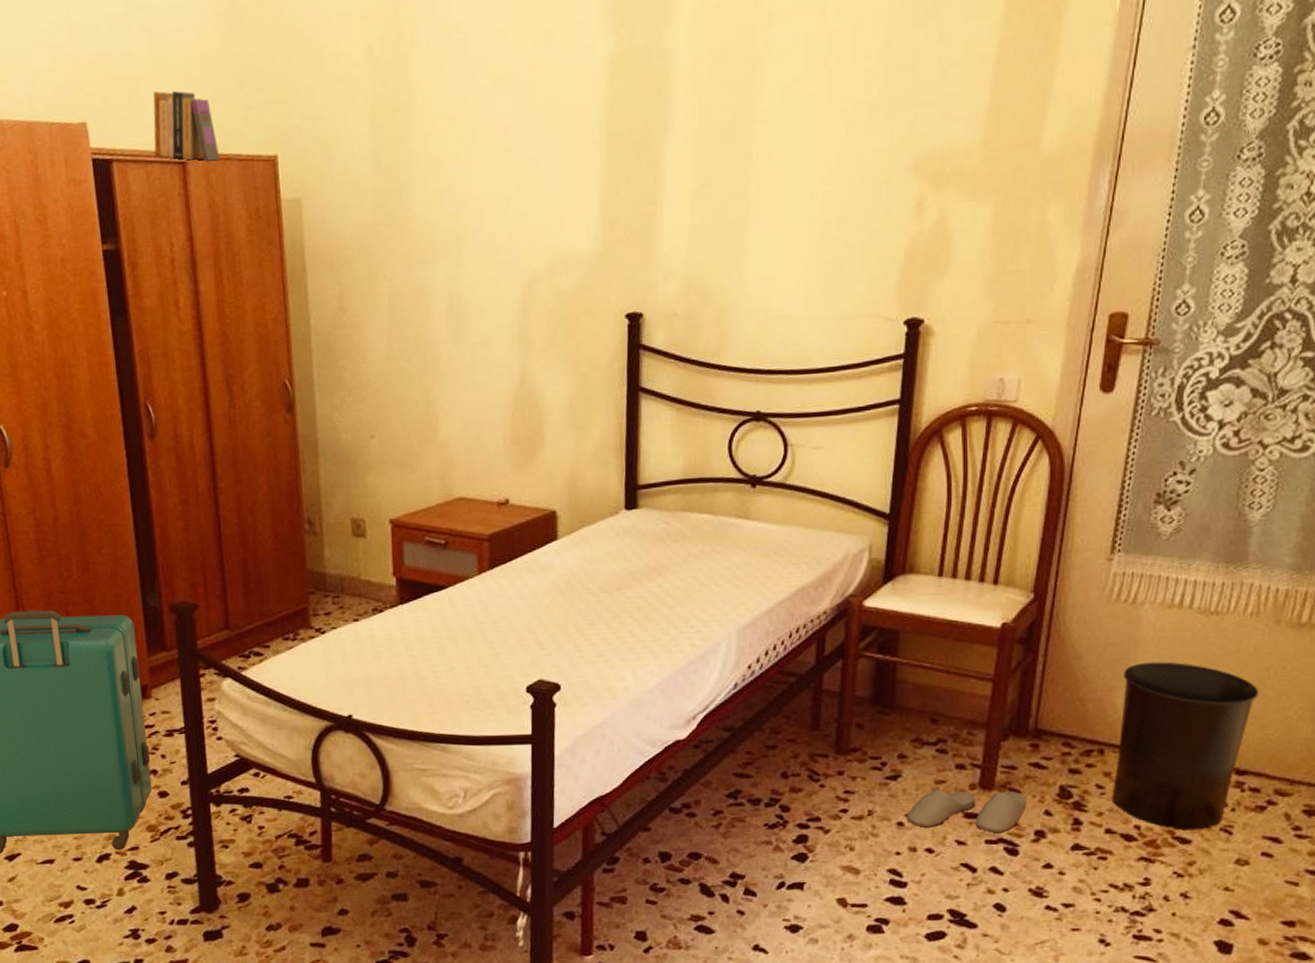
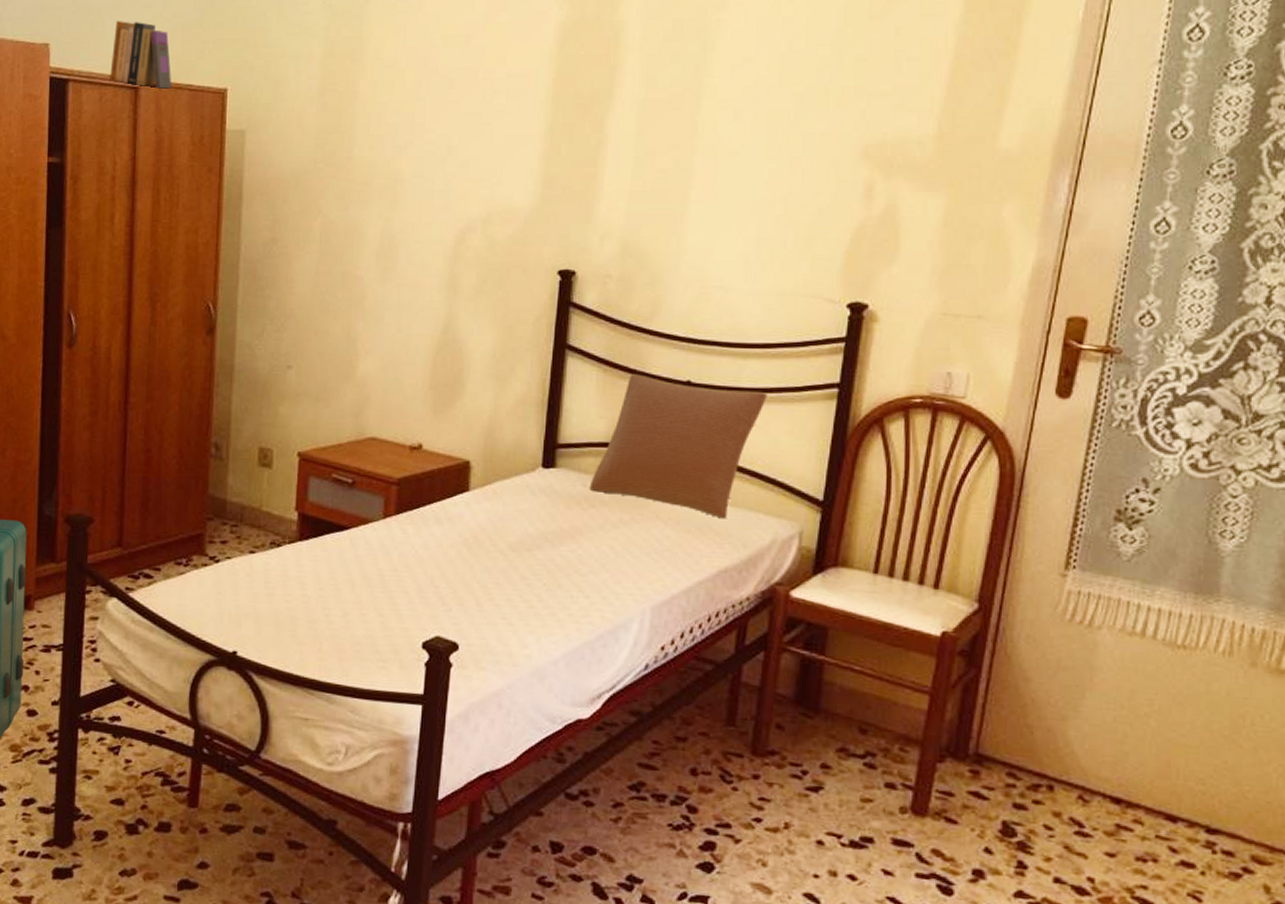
pillow: none [671,409,833,541] -> present [589,374,767,519]
slippers: present [906,789,1026,834] -> none [826,807,964,868]
waste bin: present [1112,662,1258,829] -> none [1062,693,1232,892]

